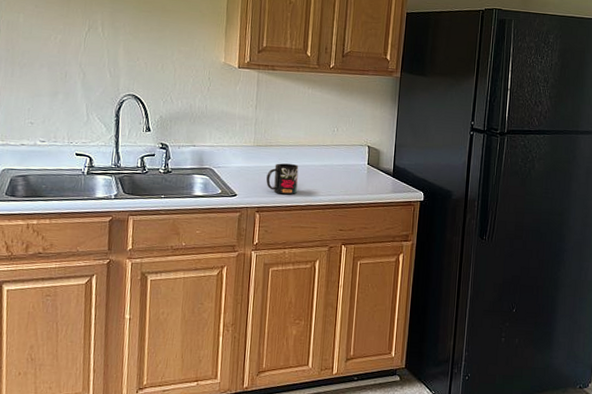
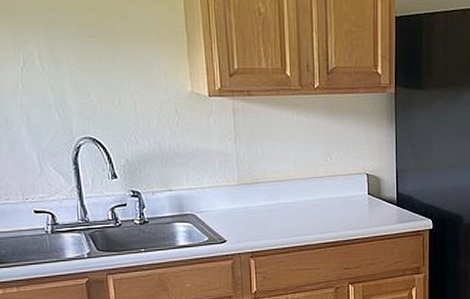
mug: present [266,163,299,195] -> none [257,201,293,236]

